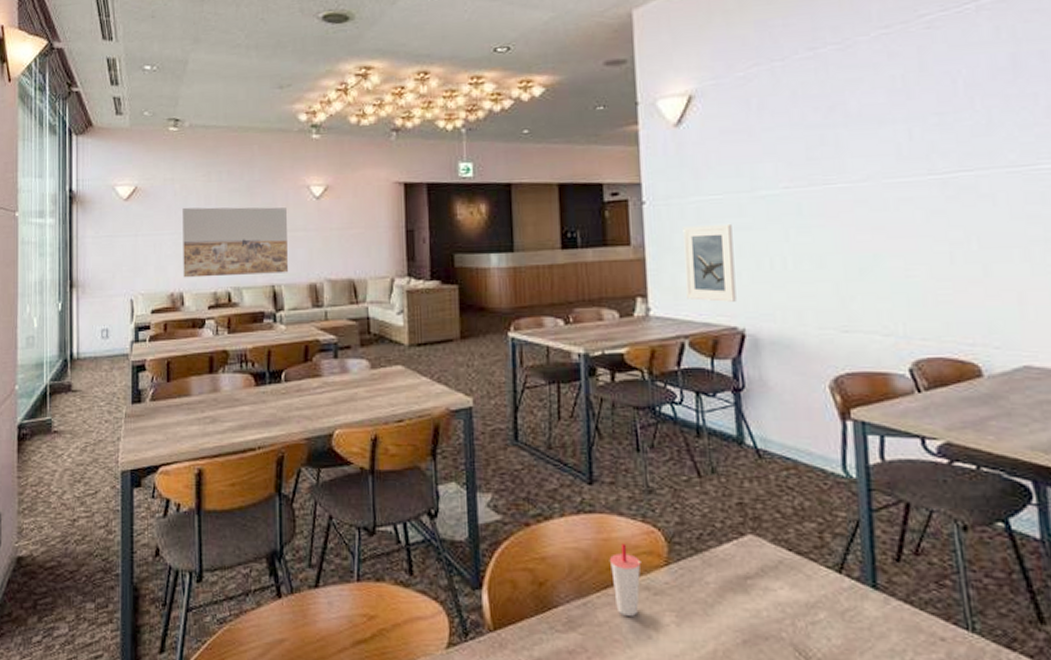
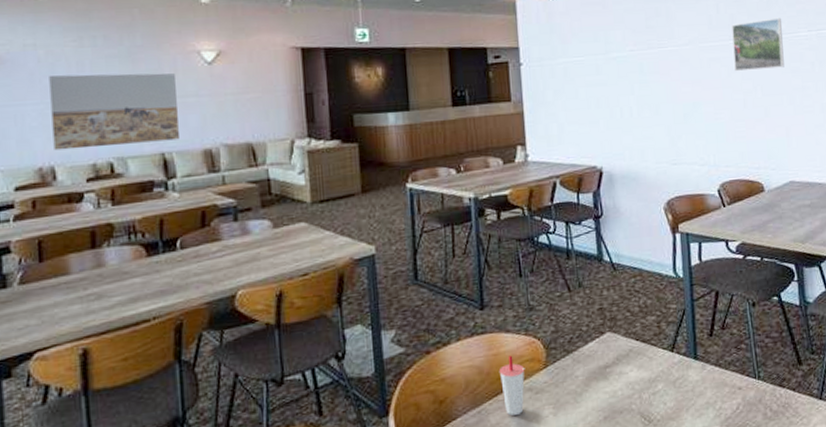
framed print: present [683,223,737,302] -> none [553,80,596,146]
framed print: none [932,144,1015,216] -> present [732,17,784,72]

